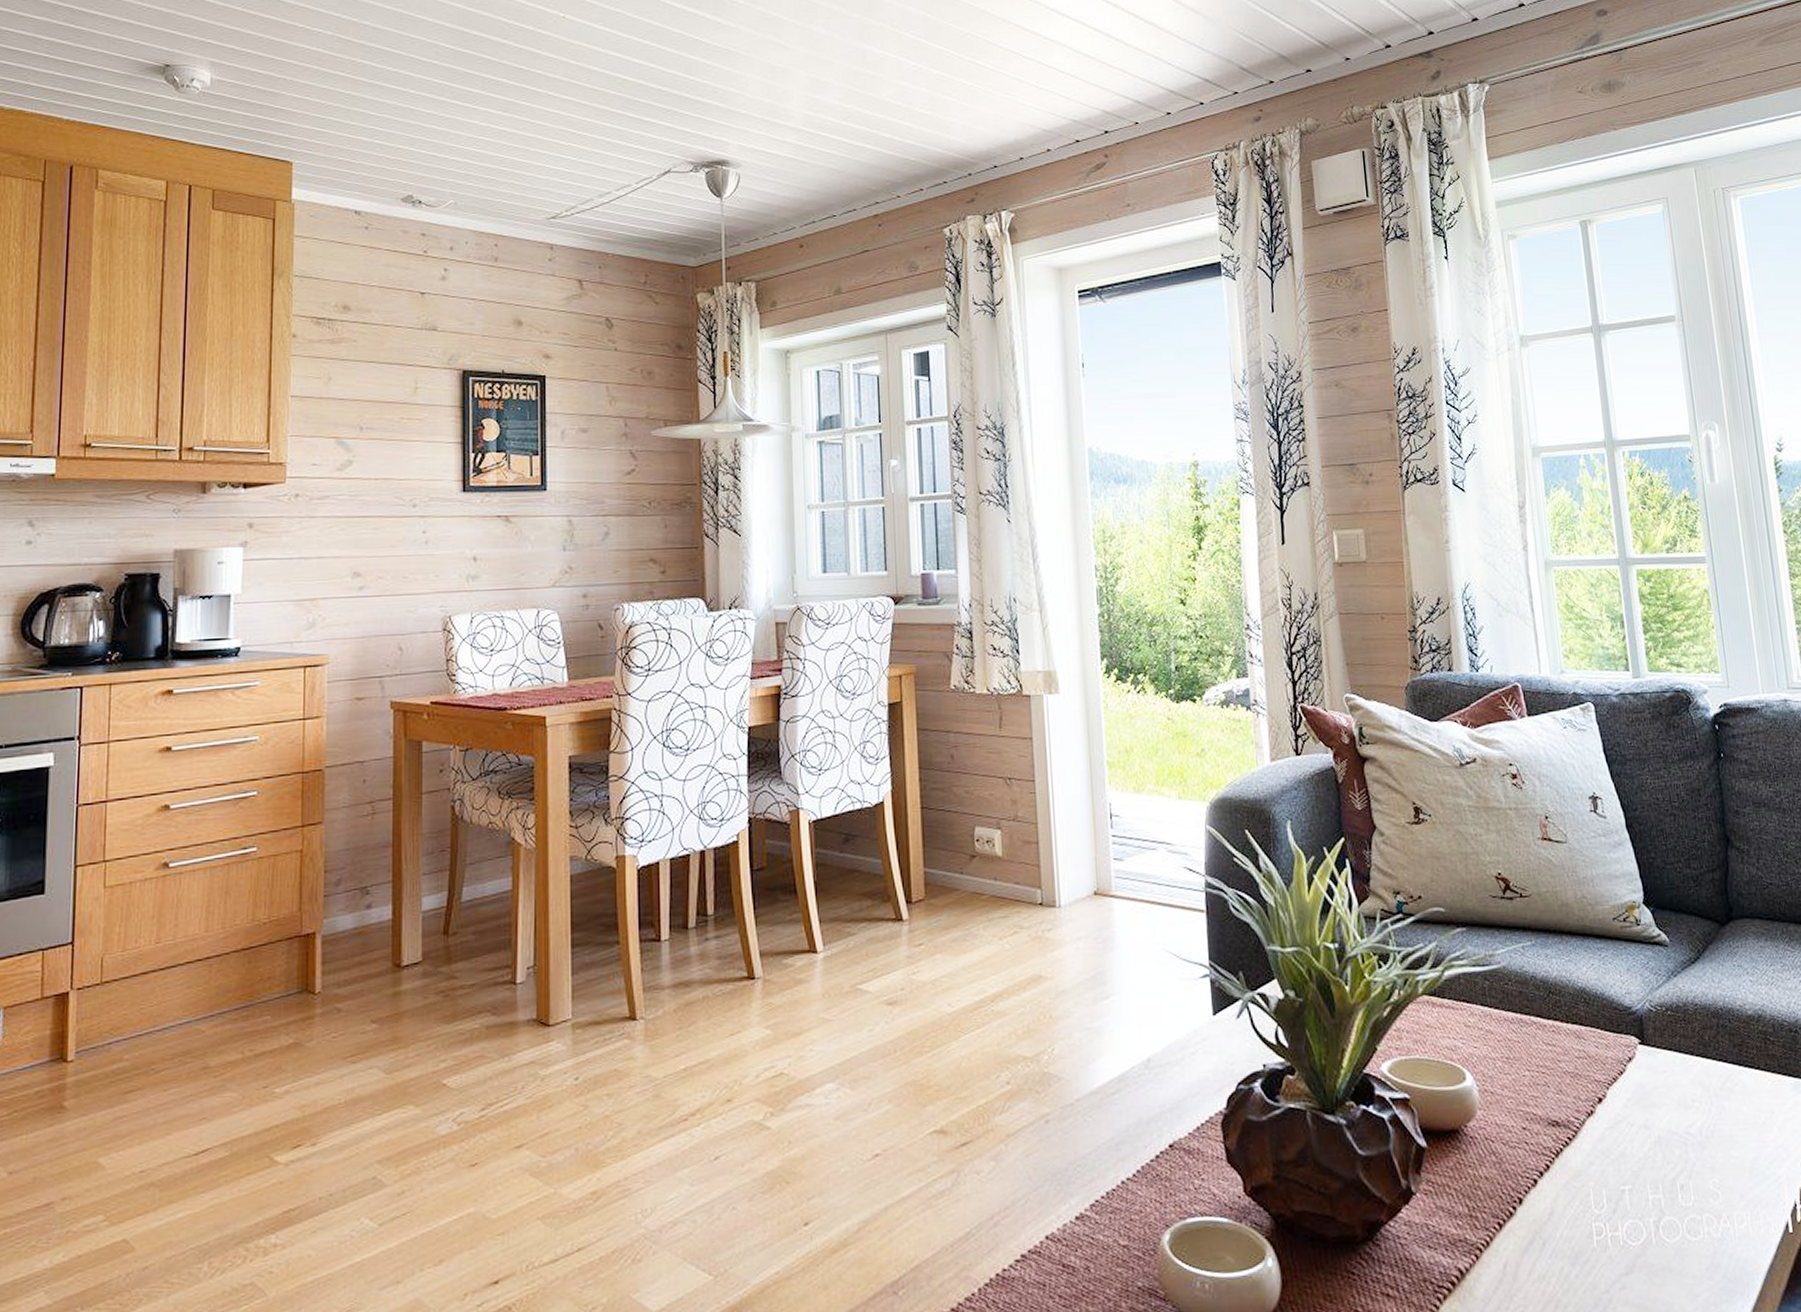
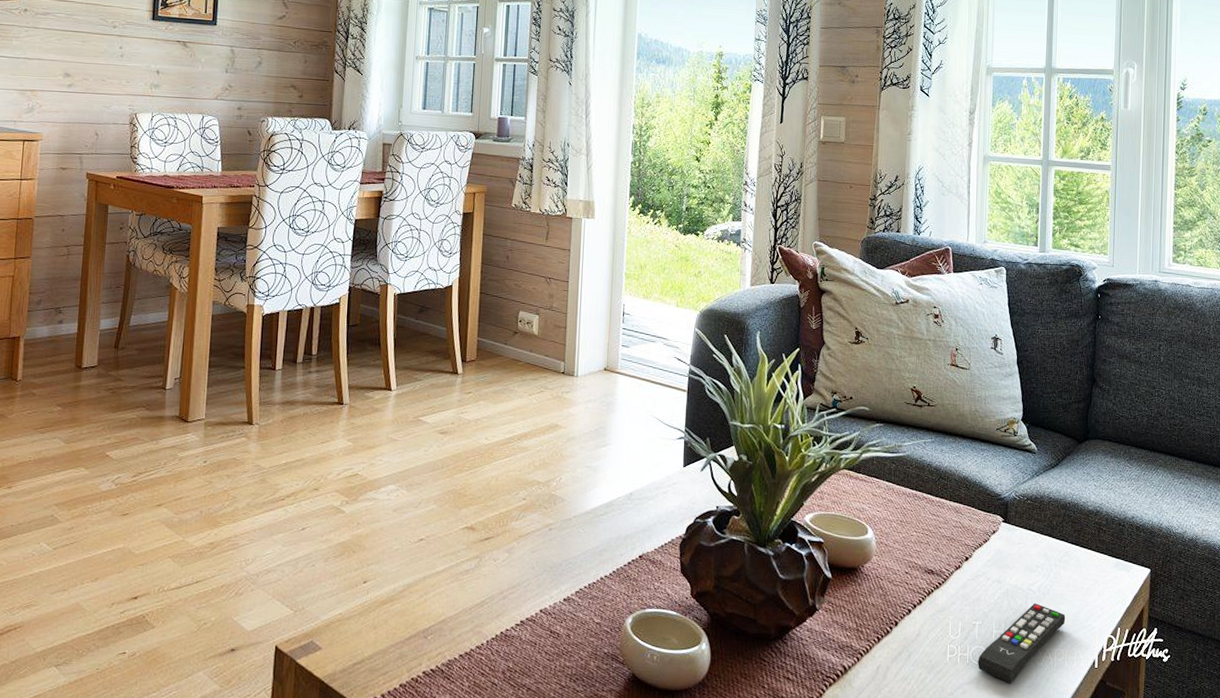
remote control: none [1634,1151,1741,1268] -> present [978,603,1066,683]

